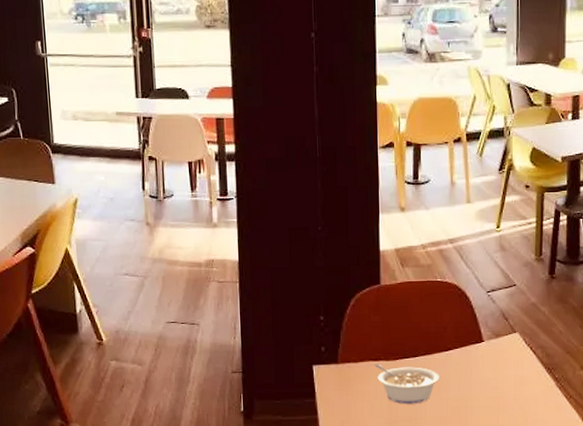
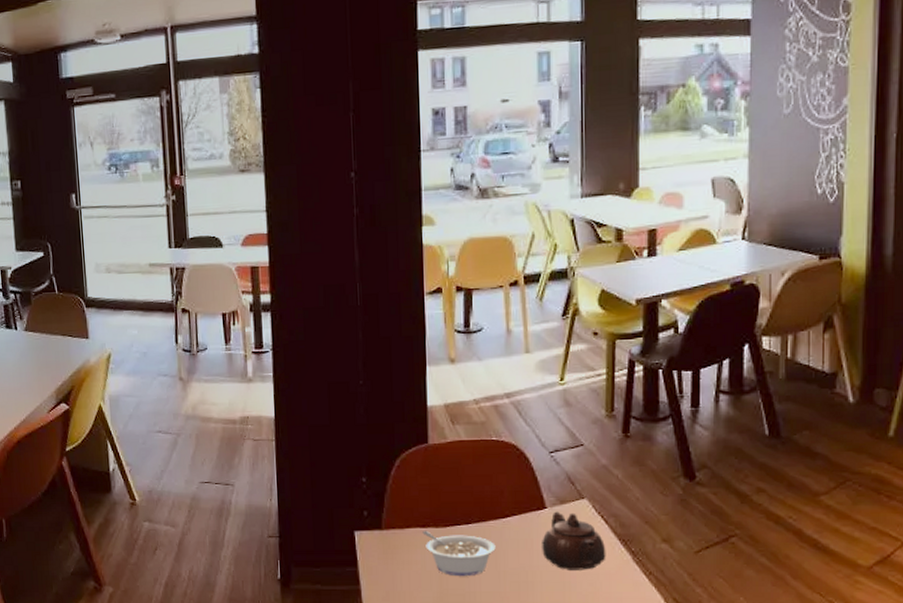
teapot: none [479,344,534,396] -> present [542,511,606,570]

